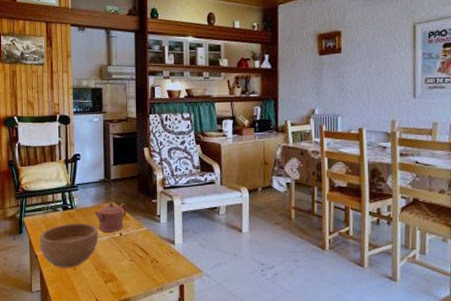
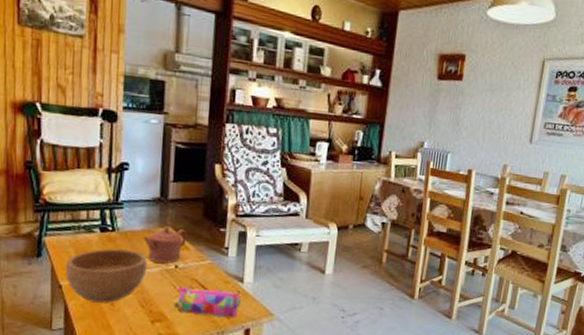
pencil case: none [121,250,175,276] -> present [173,286,242,319]

